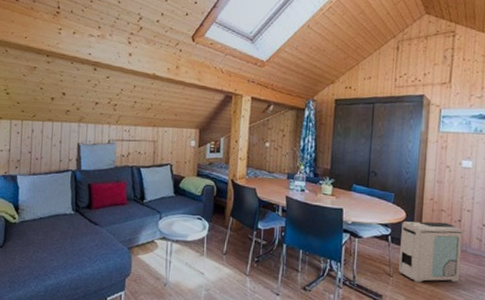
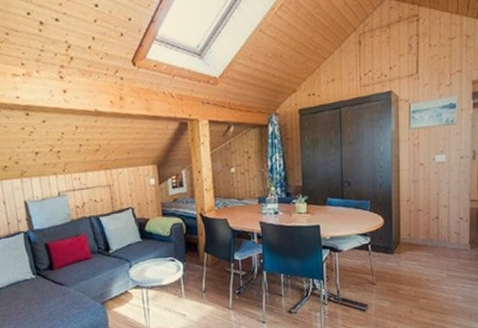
air purifier: present [399,221,463,283] -> none [381,221,441,286]

